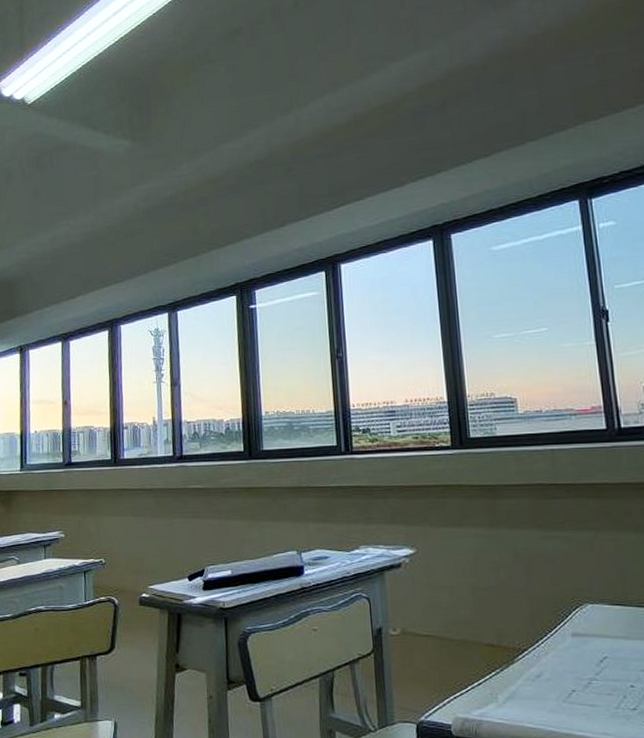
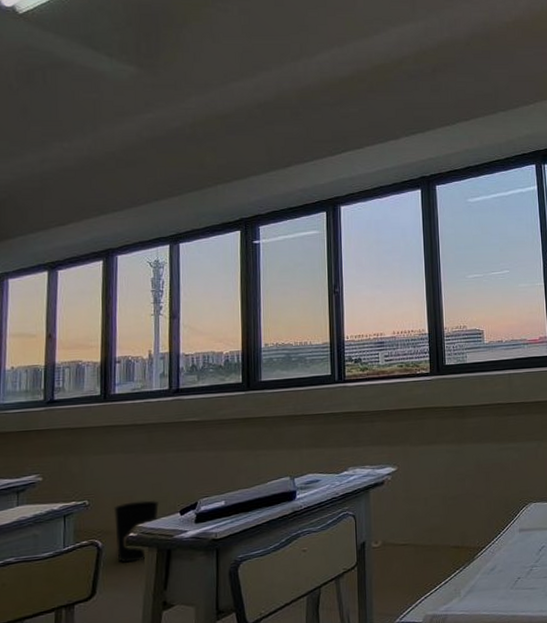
wastebasket: none [126,563,169,622] -> present [113,500,160,563]

